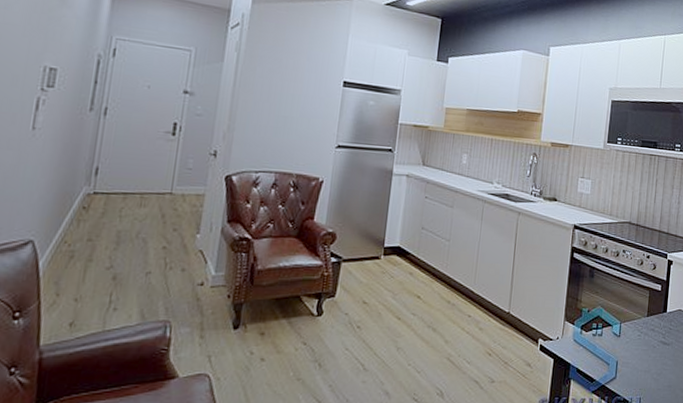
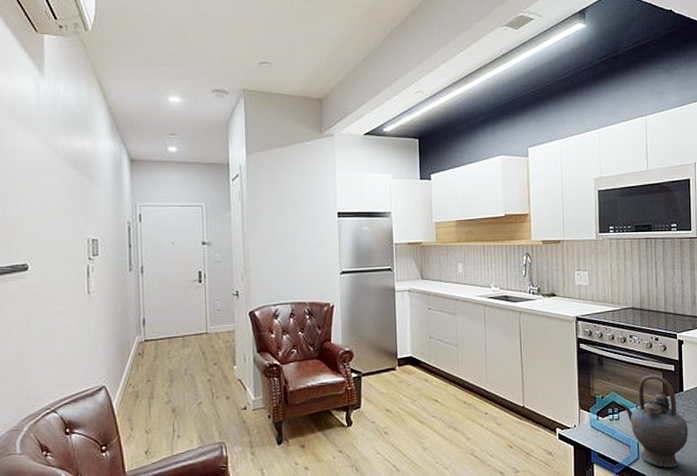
teapot: none [605,292,667,390] -> present [620,374,688,468]

